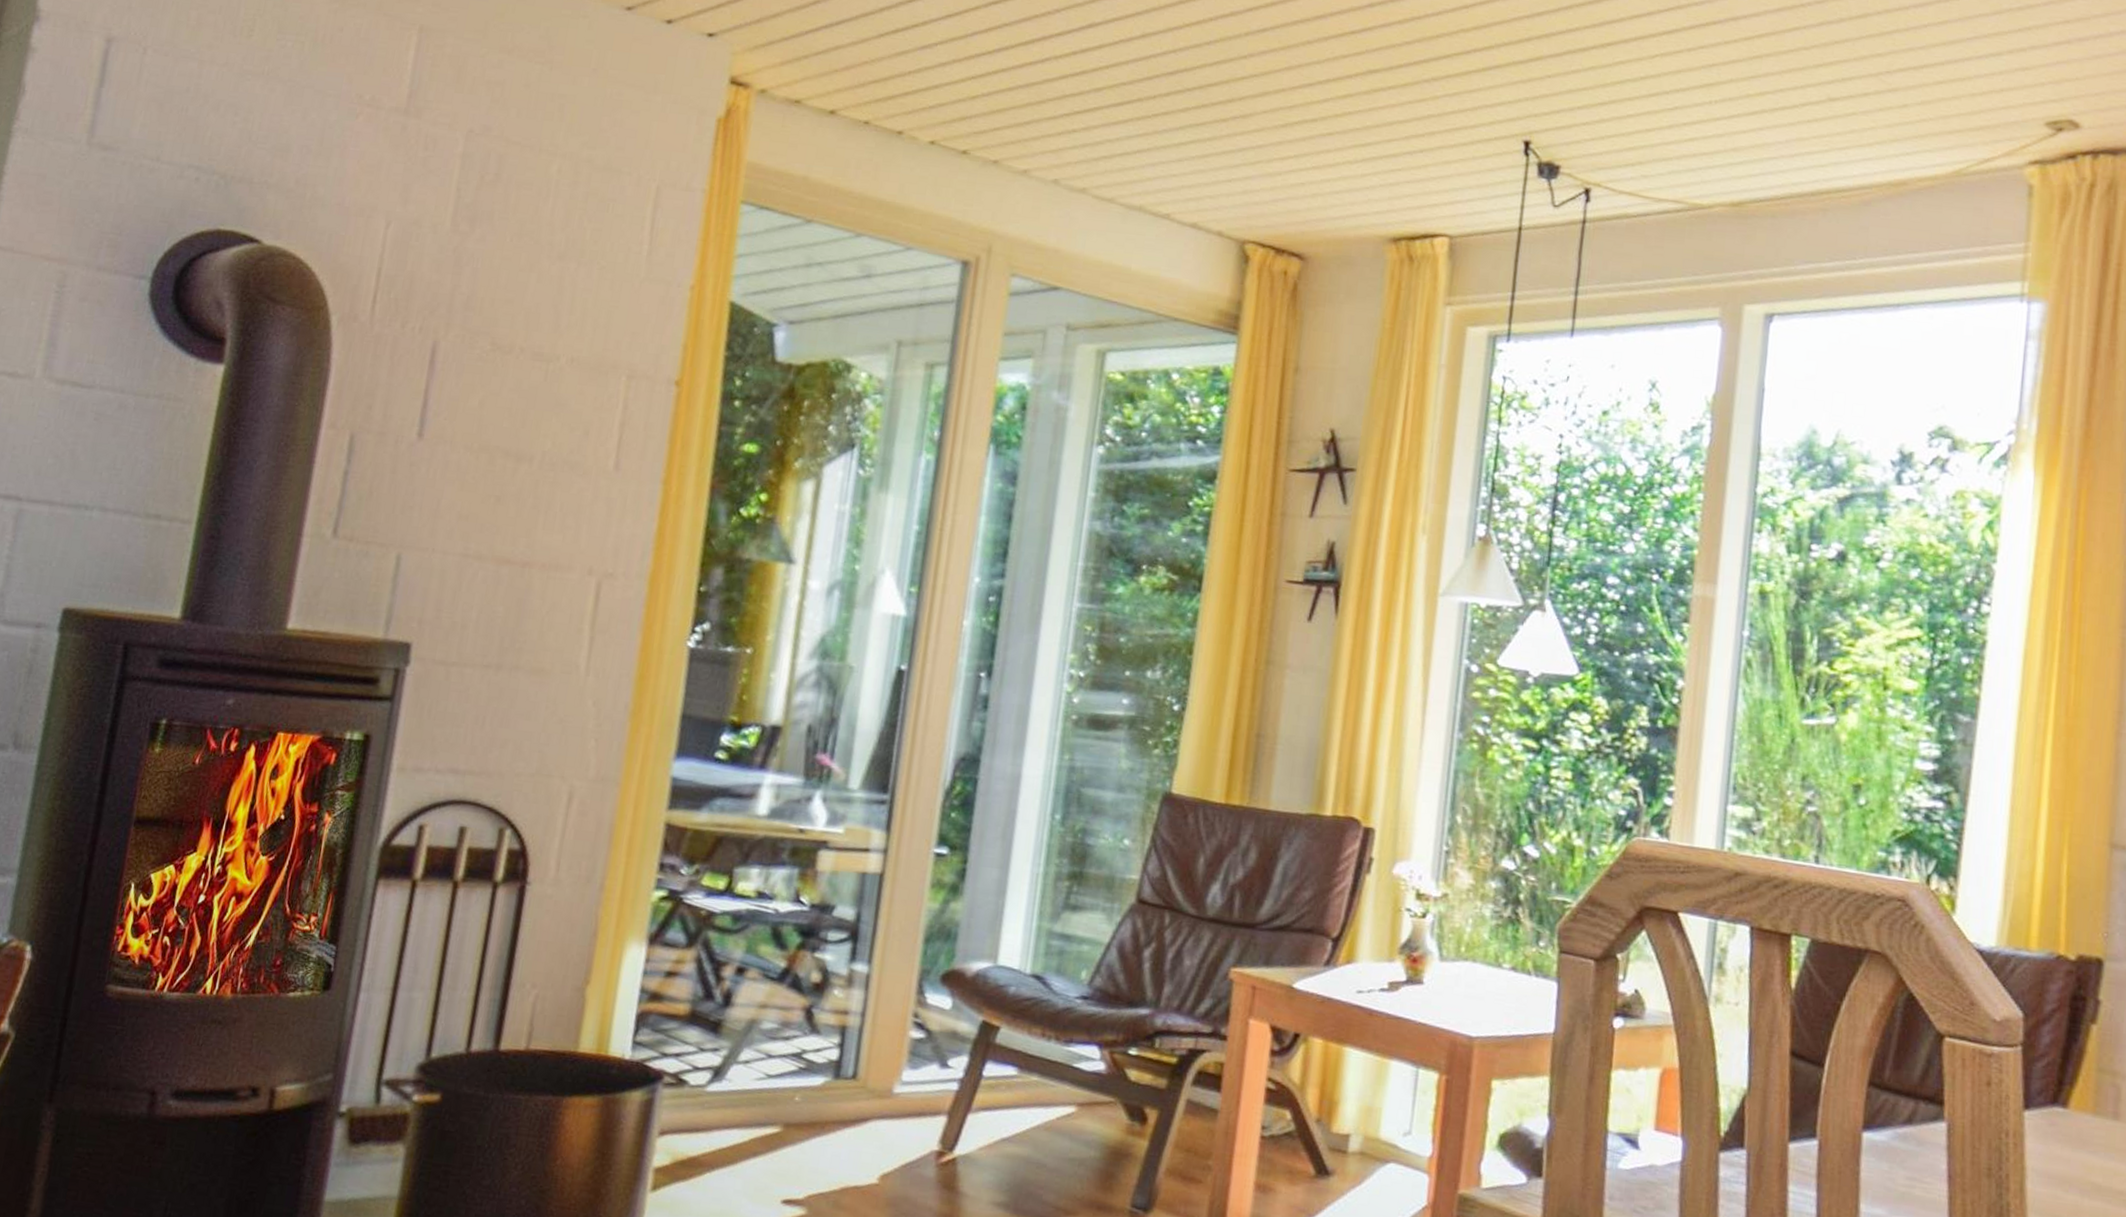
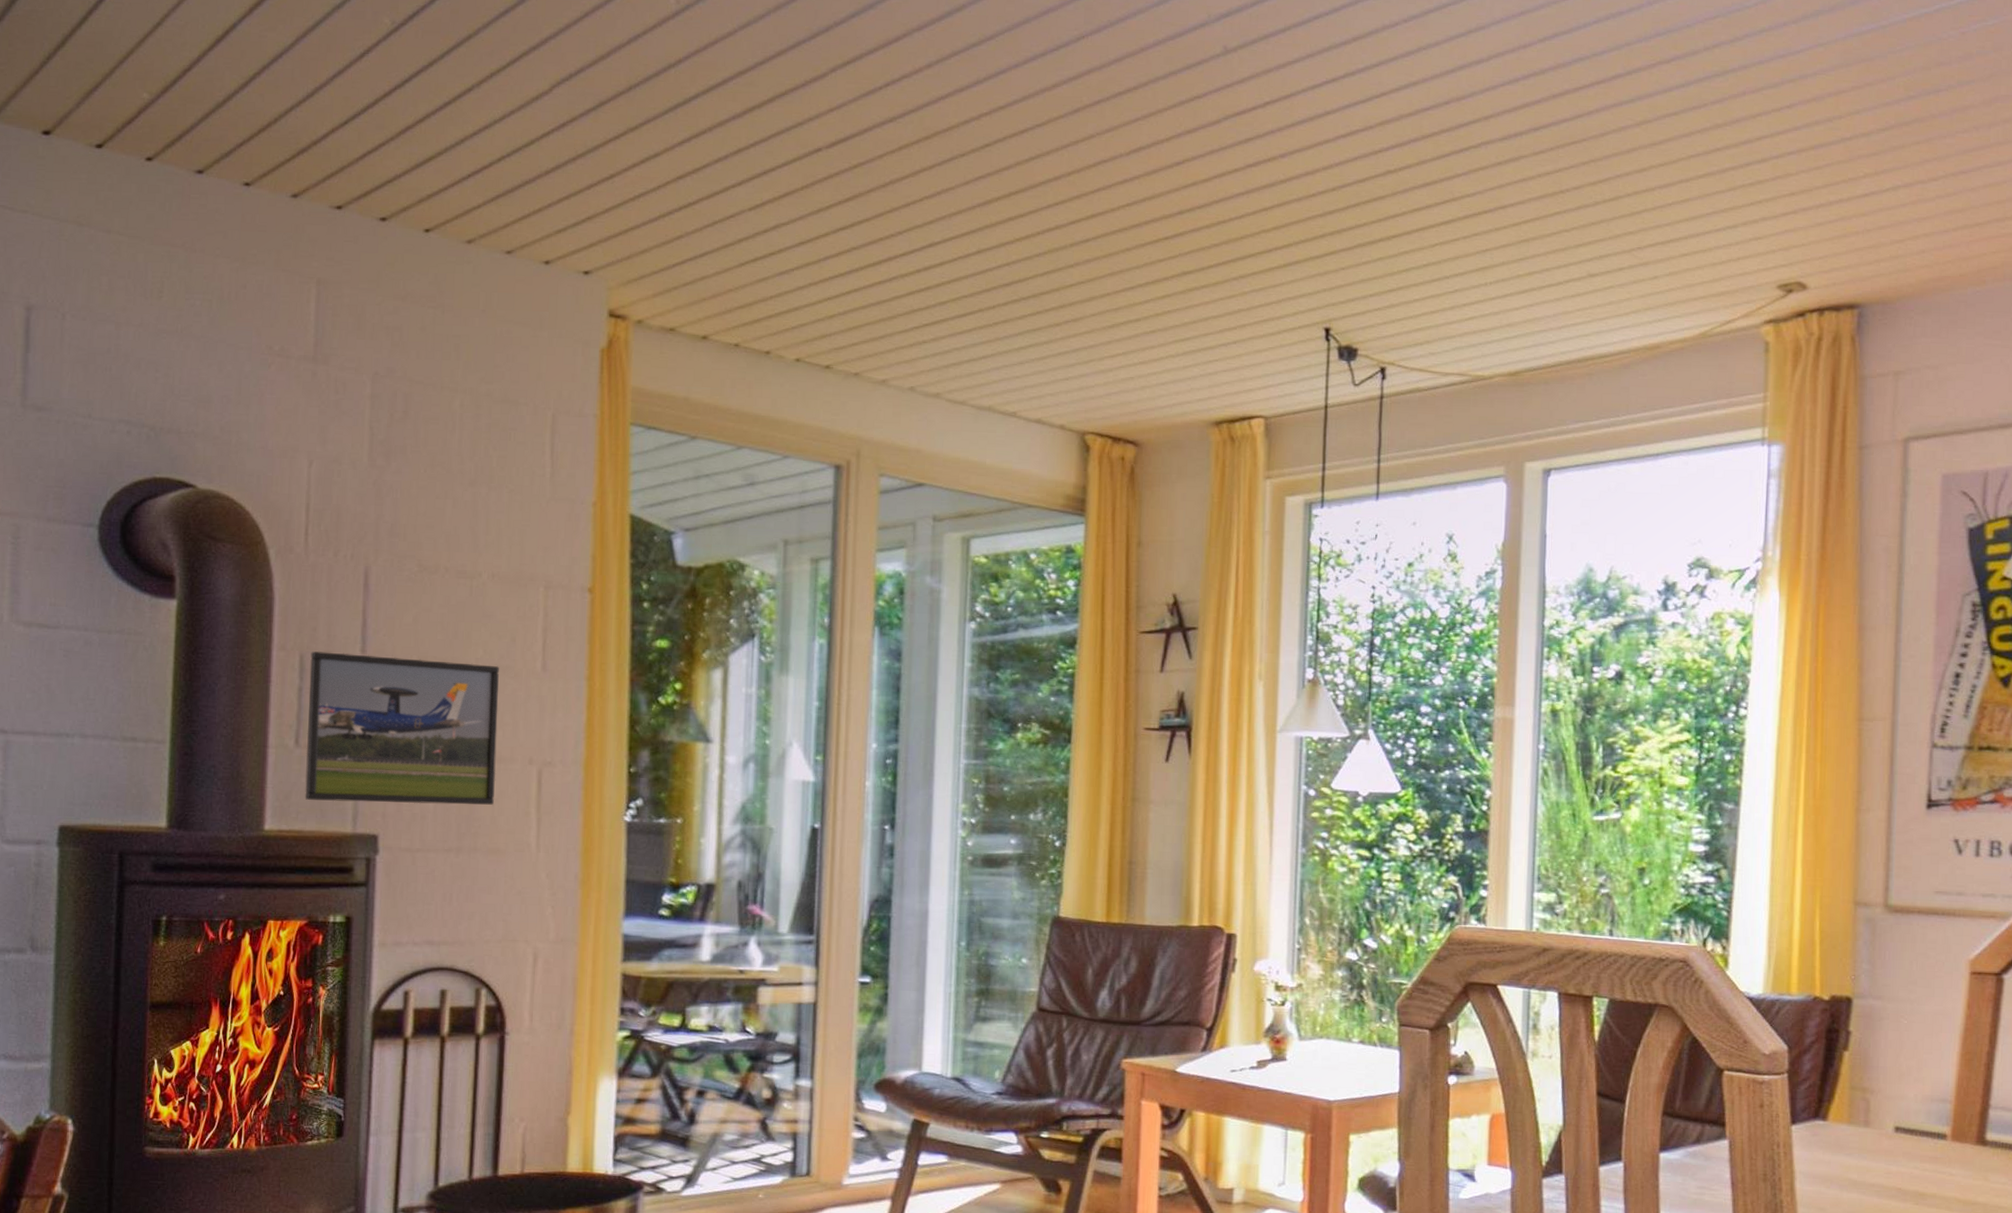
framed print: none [335,432,568,618] -> present [305,651,499,805]

